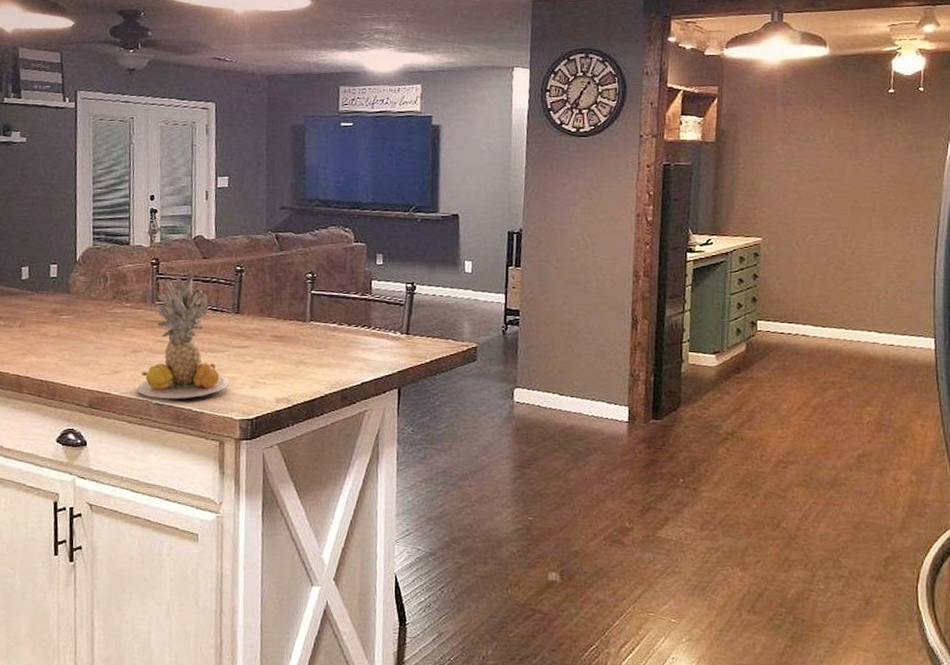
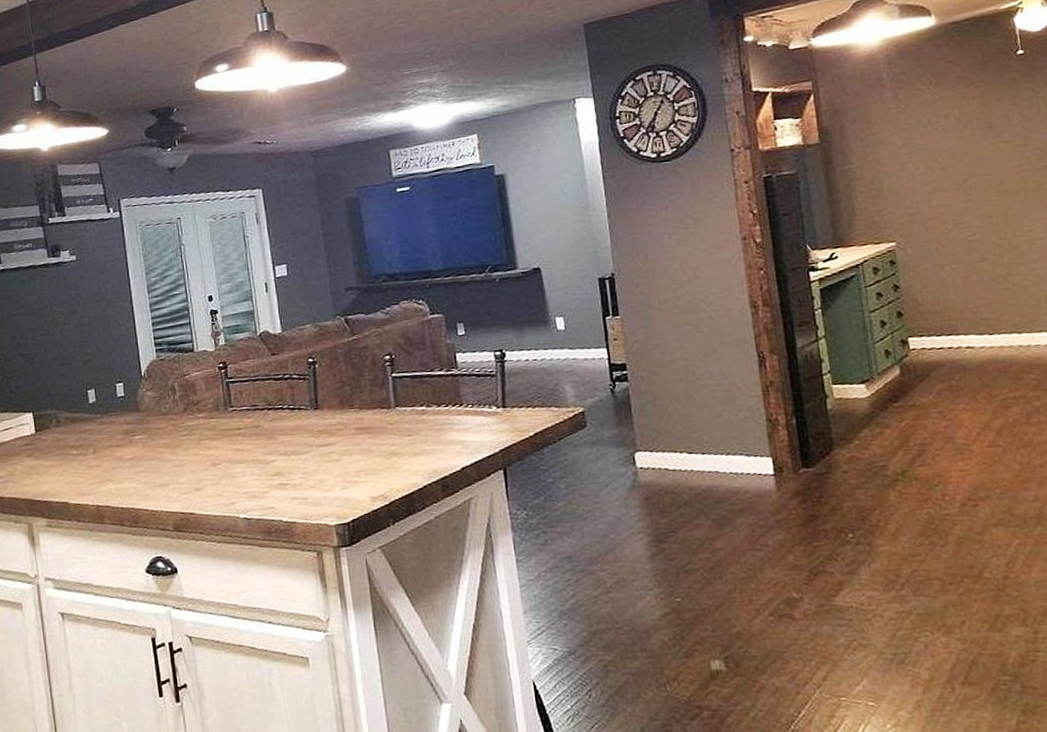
succulent plant: present [136,272,229,400] -> none [221,372,319,513]

